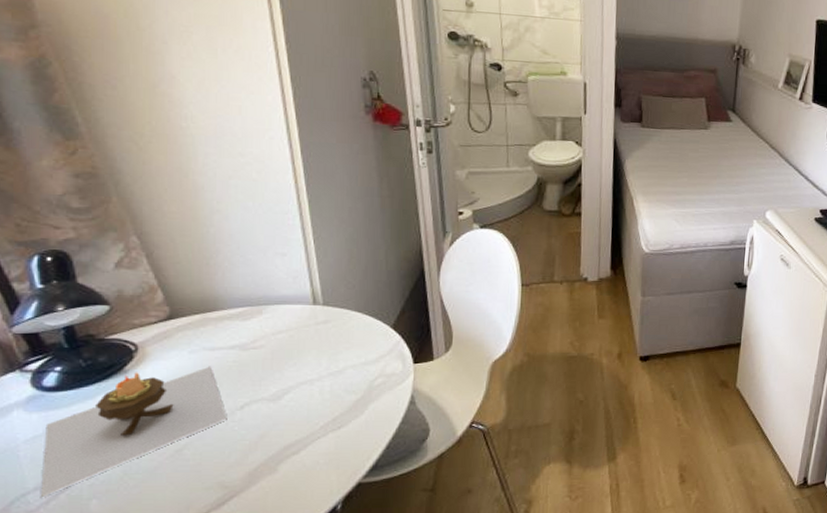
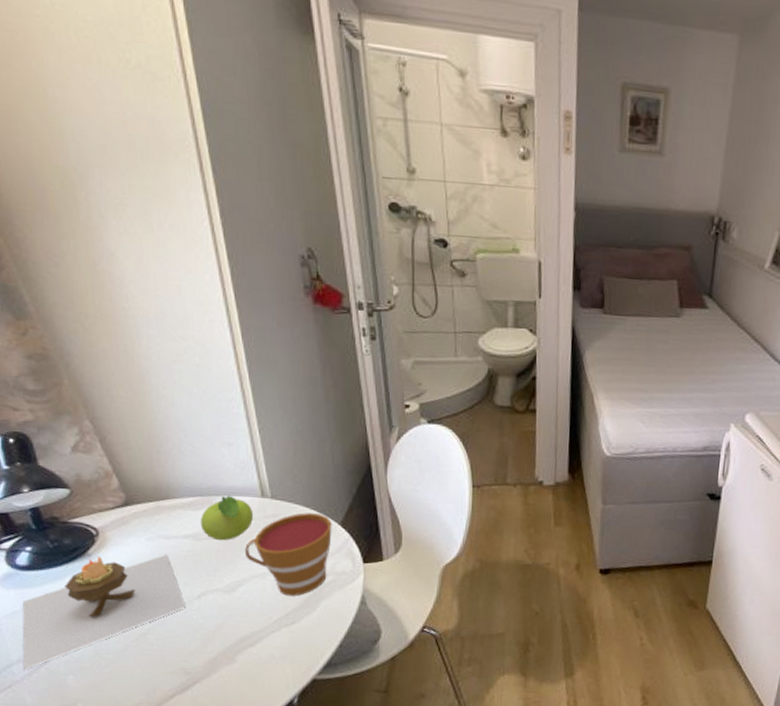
fruit: none [248,305,305,350] -> present [200,496,254,541]
cup: none [294,318,384,401] -> present [245,513,332,596]

